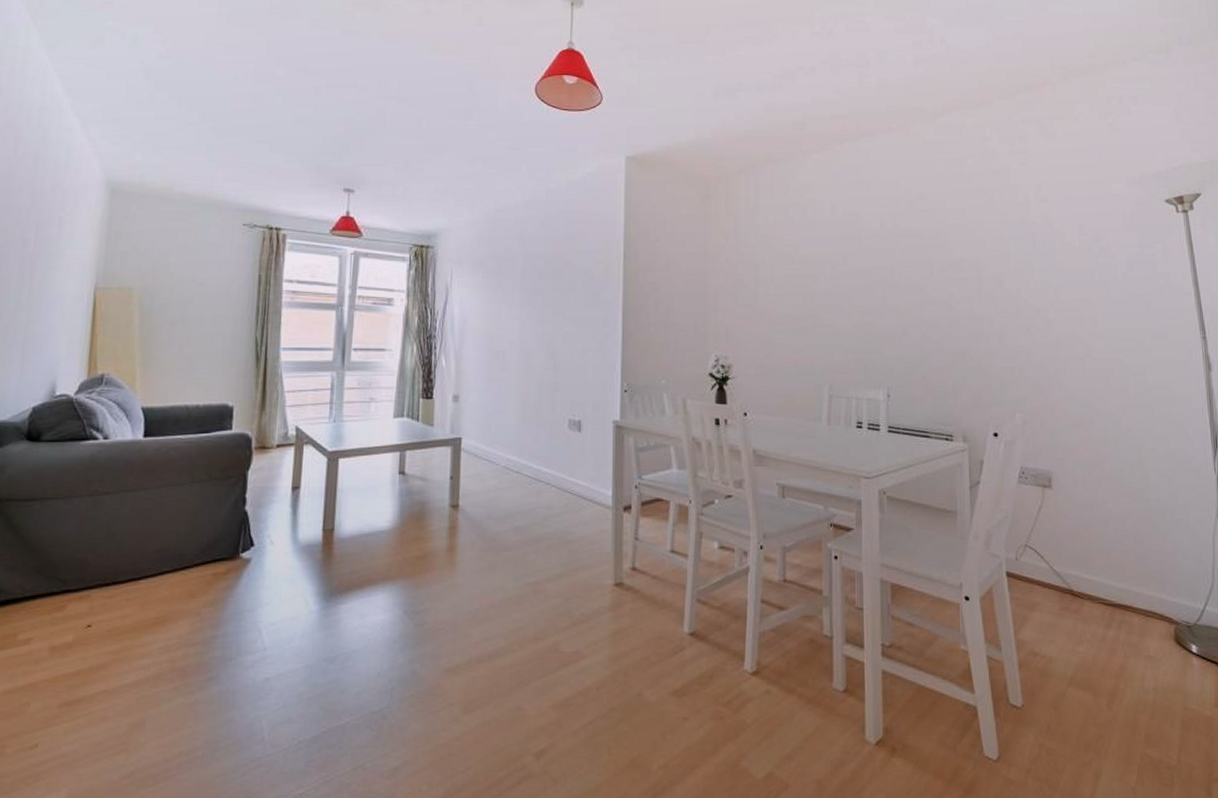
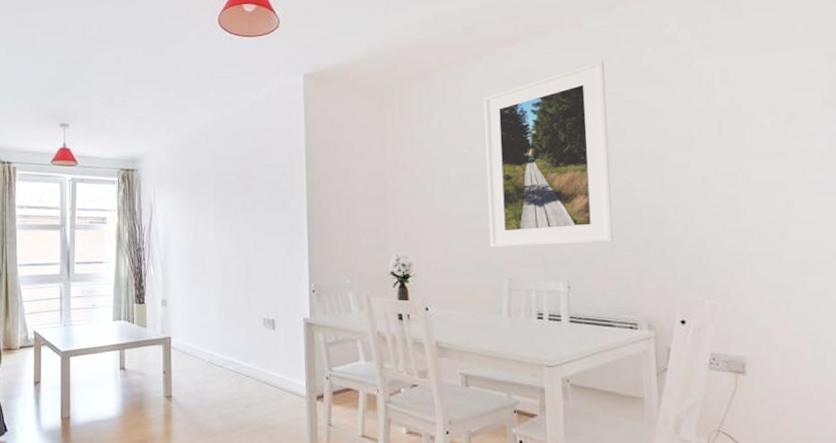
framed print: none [811,167,933,352] -> present [484,60,614,248]

